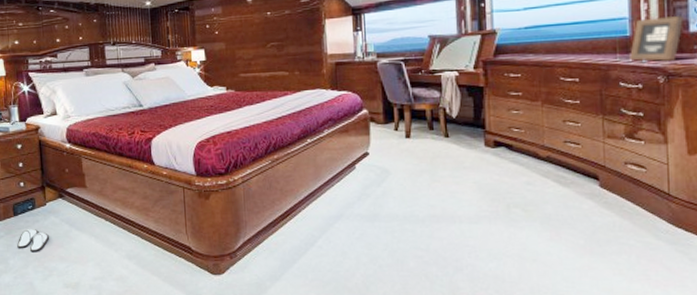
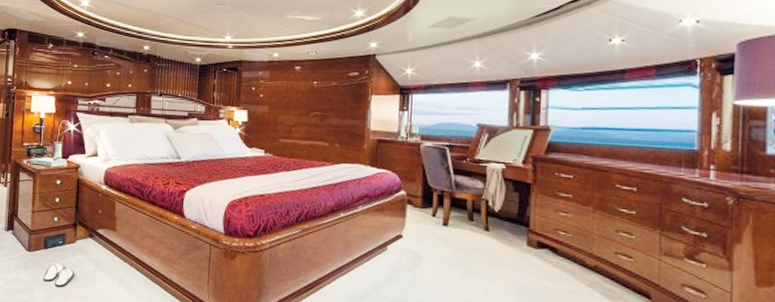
picture frame: present [630,15,683,62] -> none [696,134,760,183]

